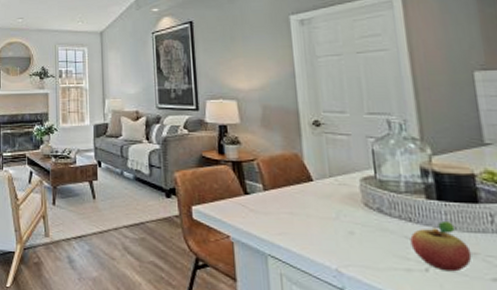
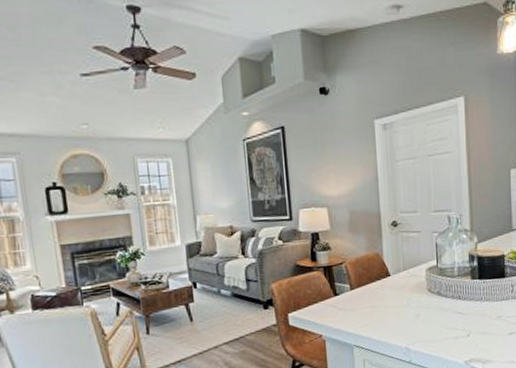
fruit: present [410,222,472,272] -> none [459,295,498,334]

